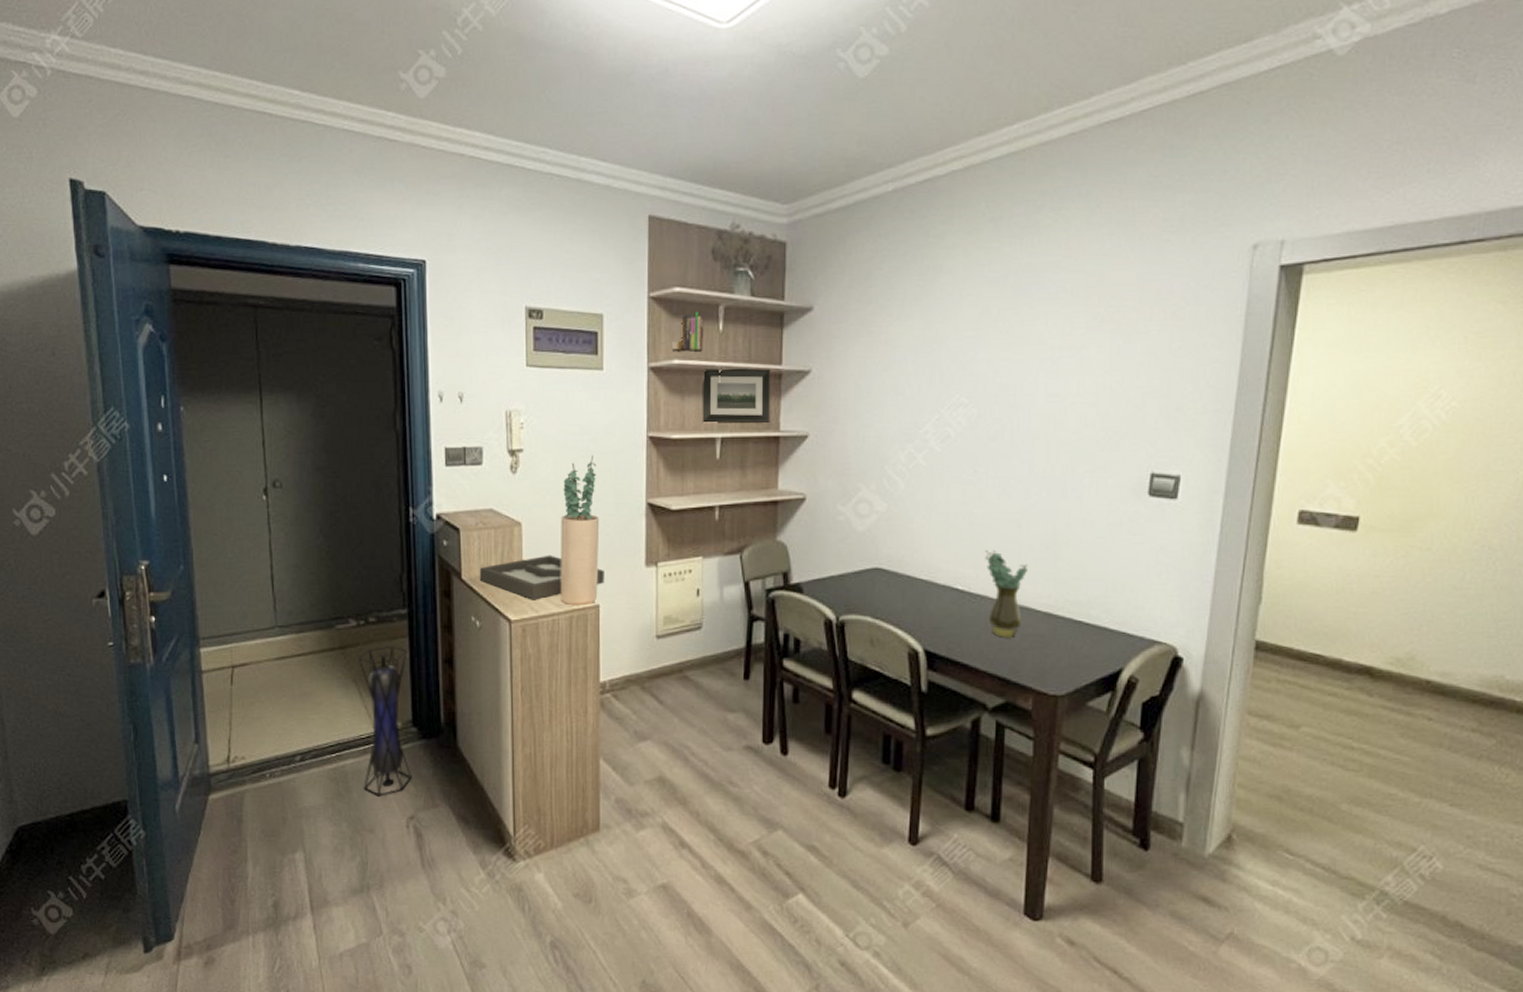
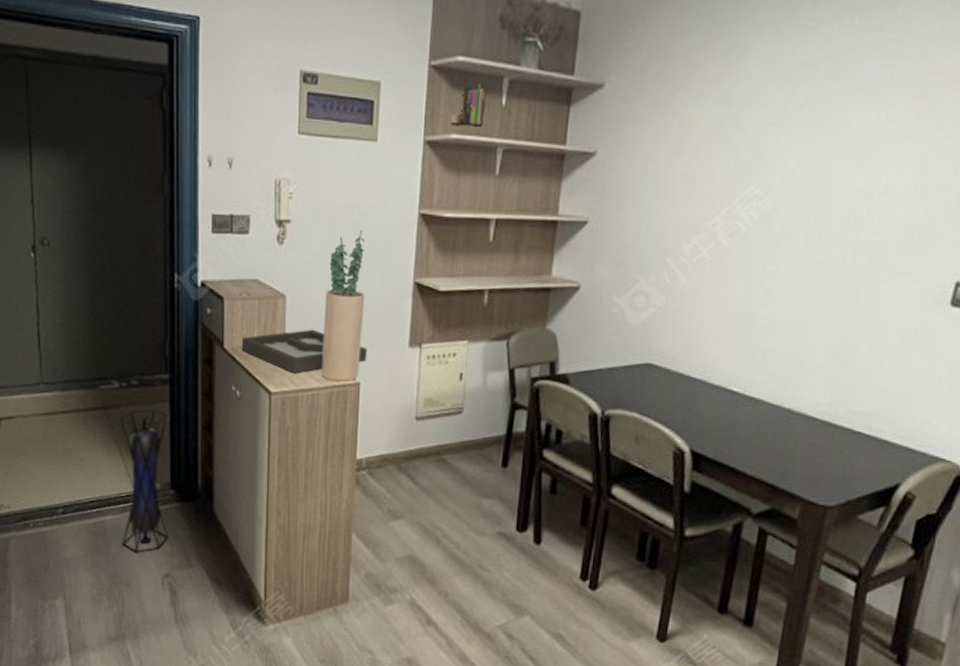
picture frame: present [702,368,770,424] -> none [477,145,552,207]
vase: present [985,551,1029,638] -> none [762,353,810,444]

